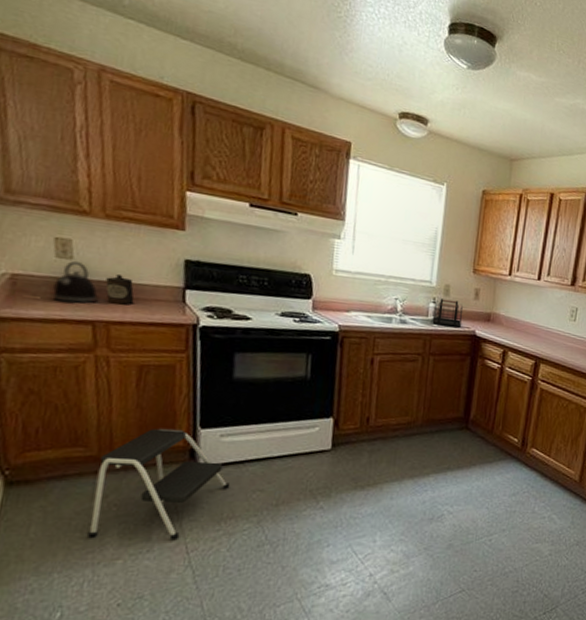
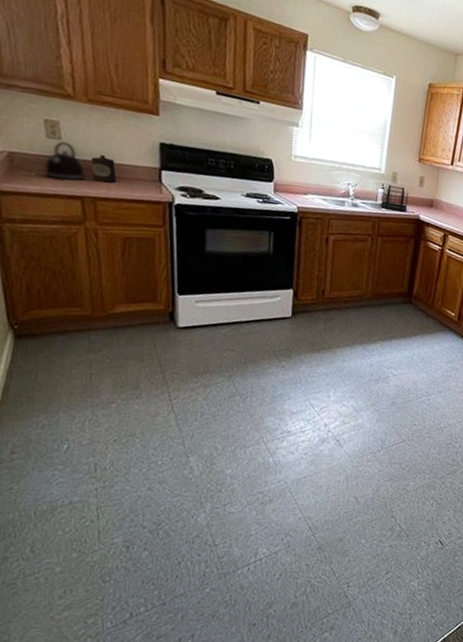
step stool: present [88,429,231,541] -> none [86,293,205,389]

